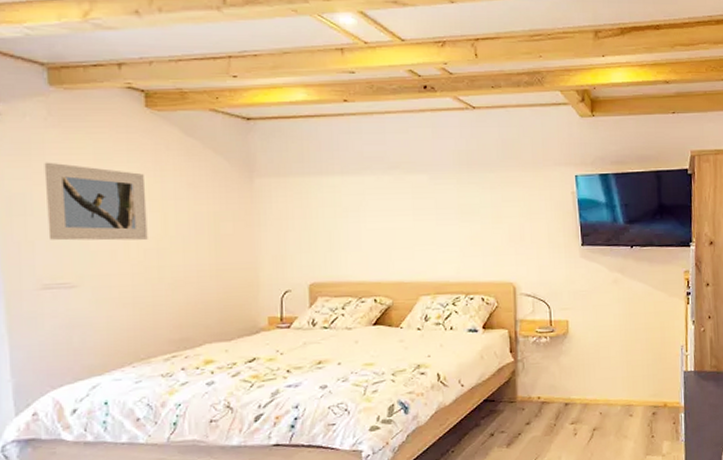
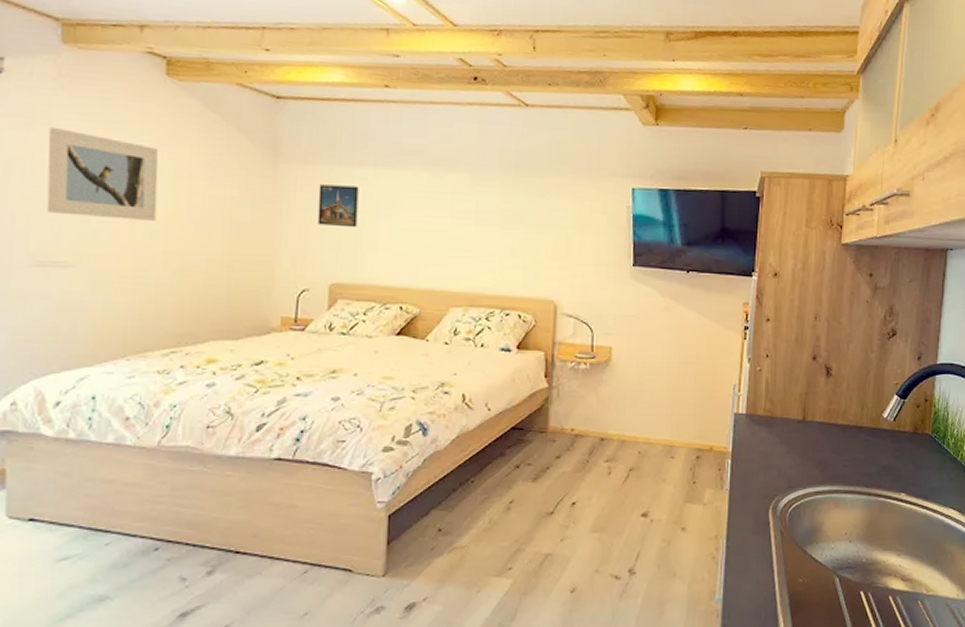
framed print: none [292,194,330,232] -> present [317,184,359,228]

